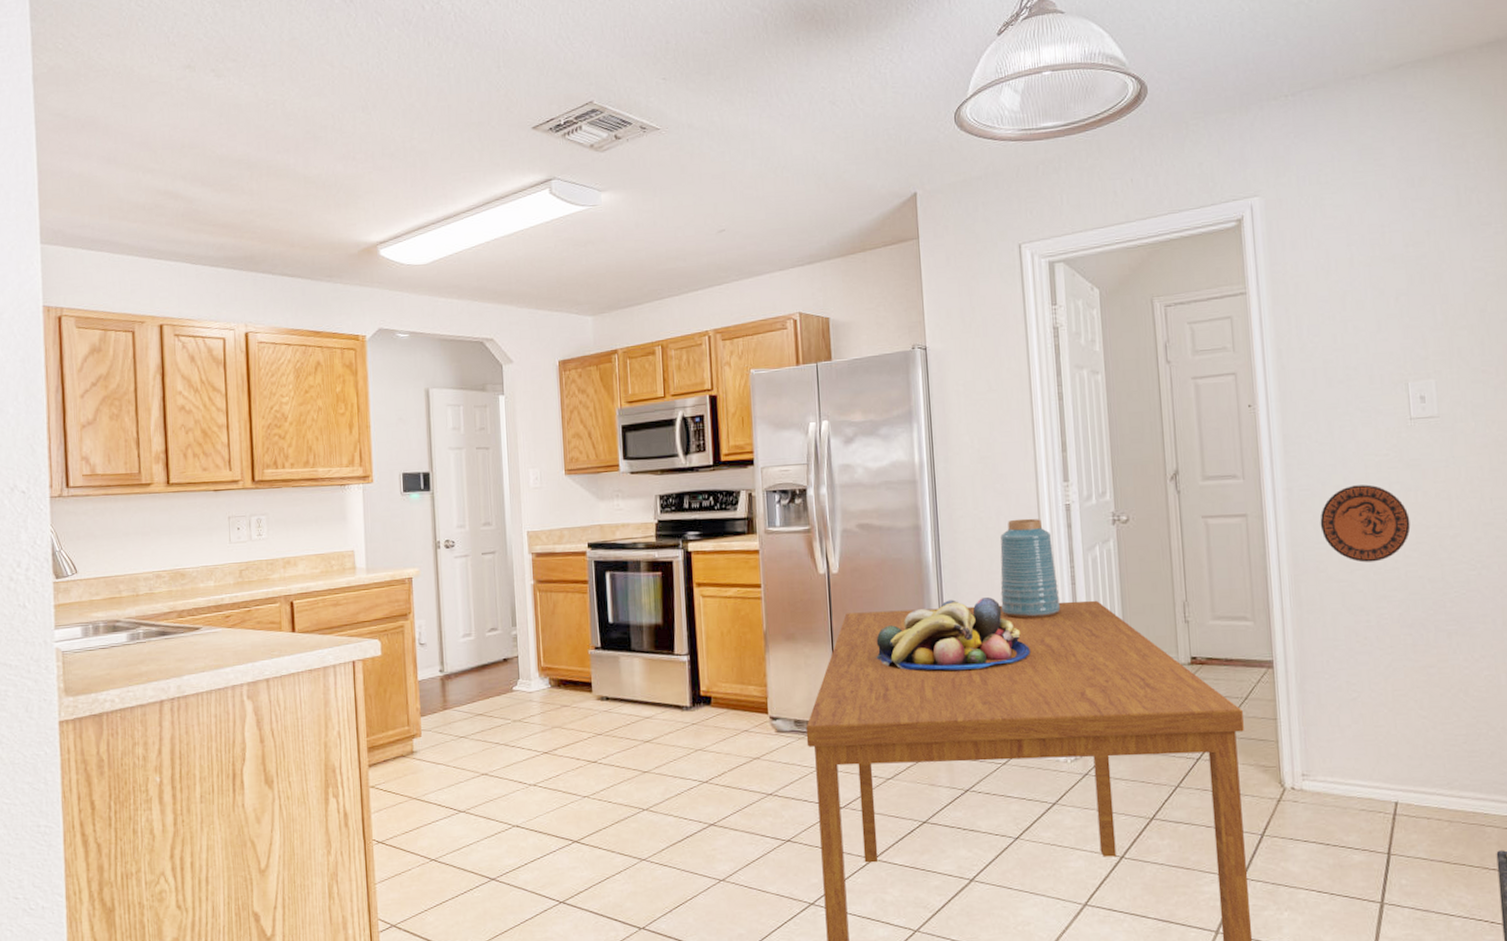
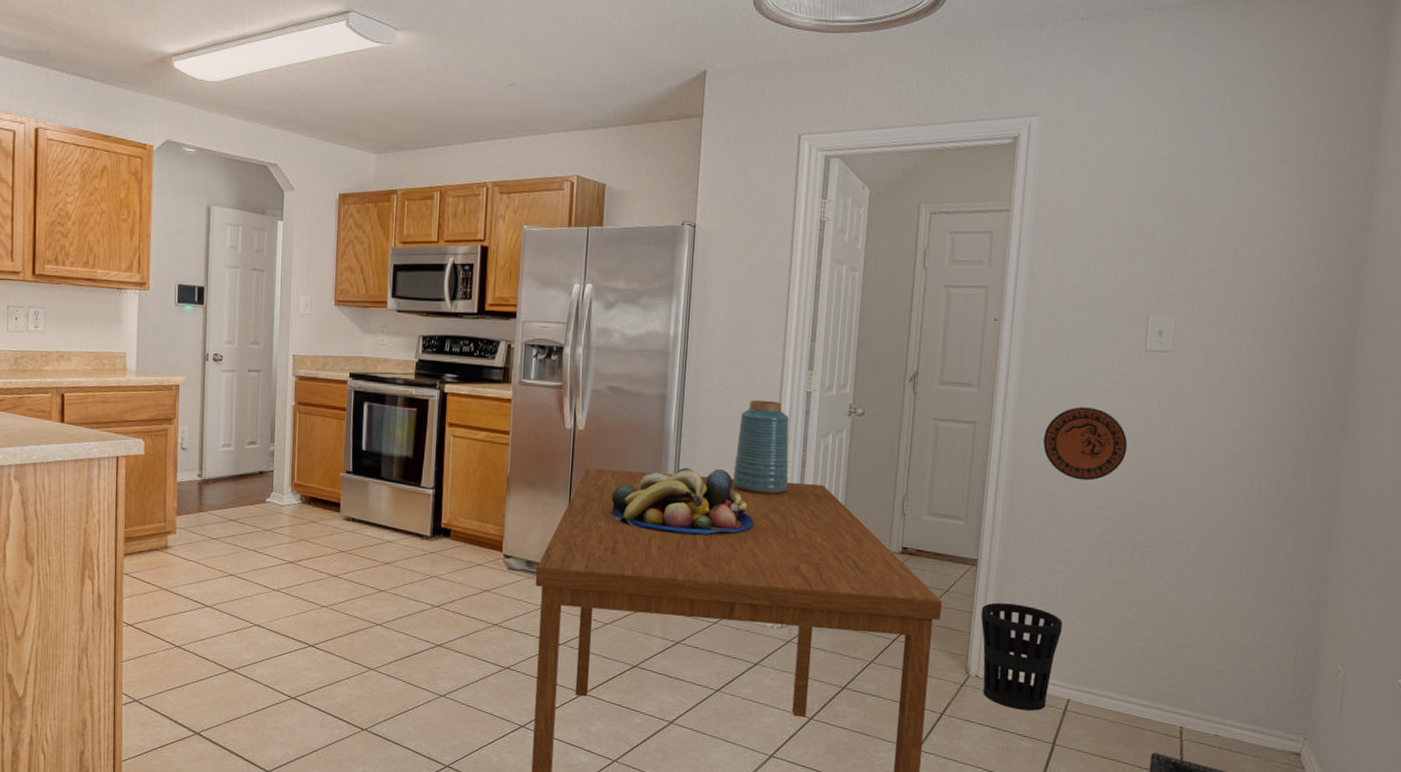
wastebasket: none [1286,704,1376,820] -> present [981,602,1063,711]

